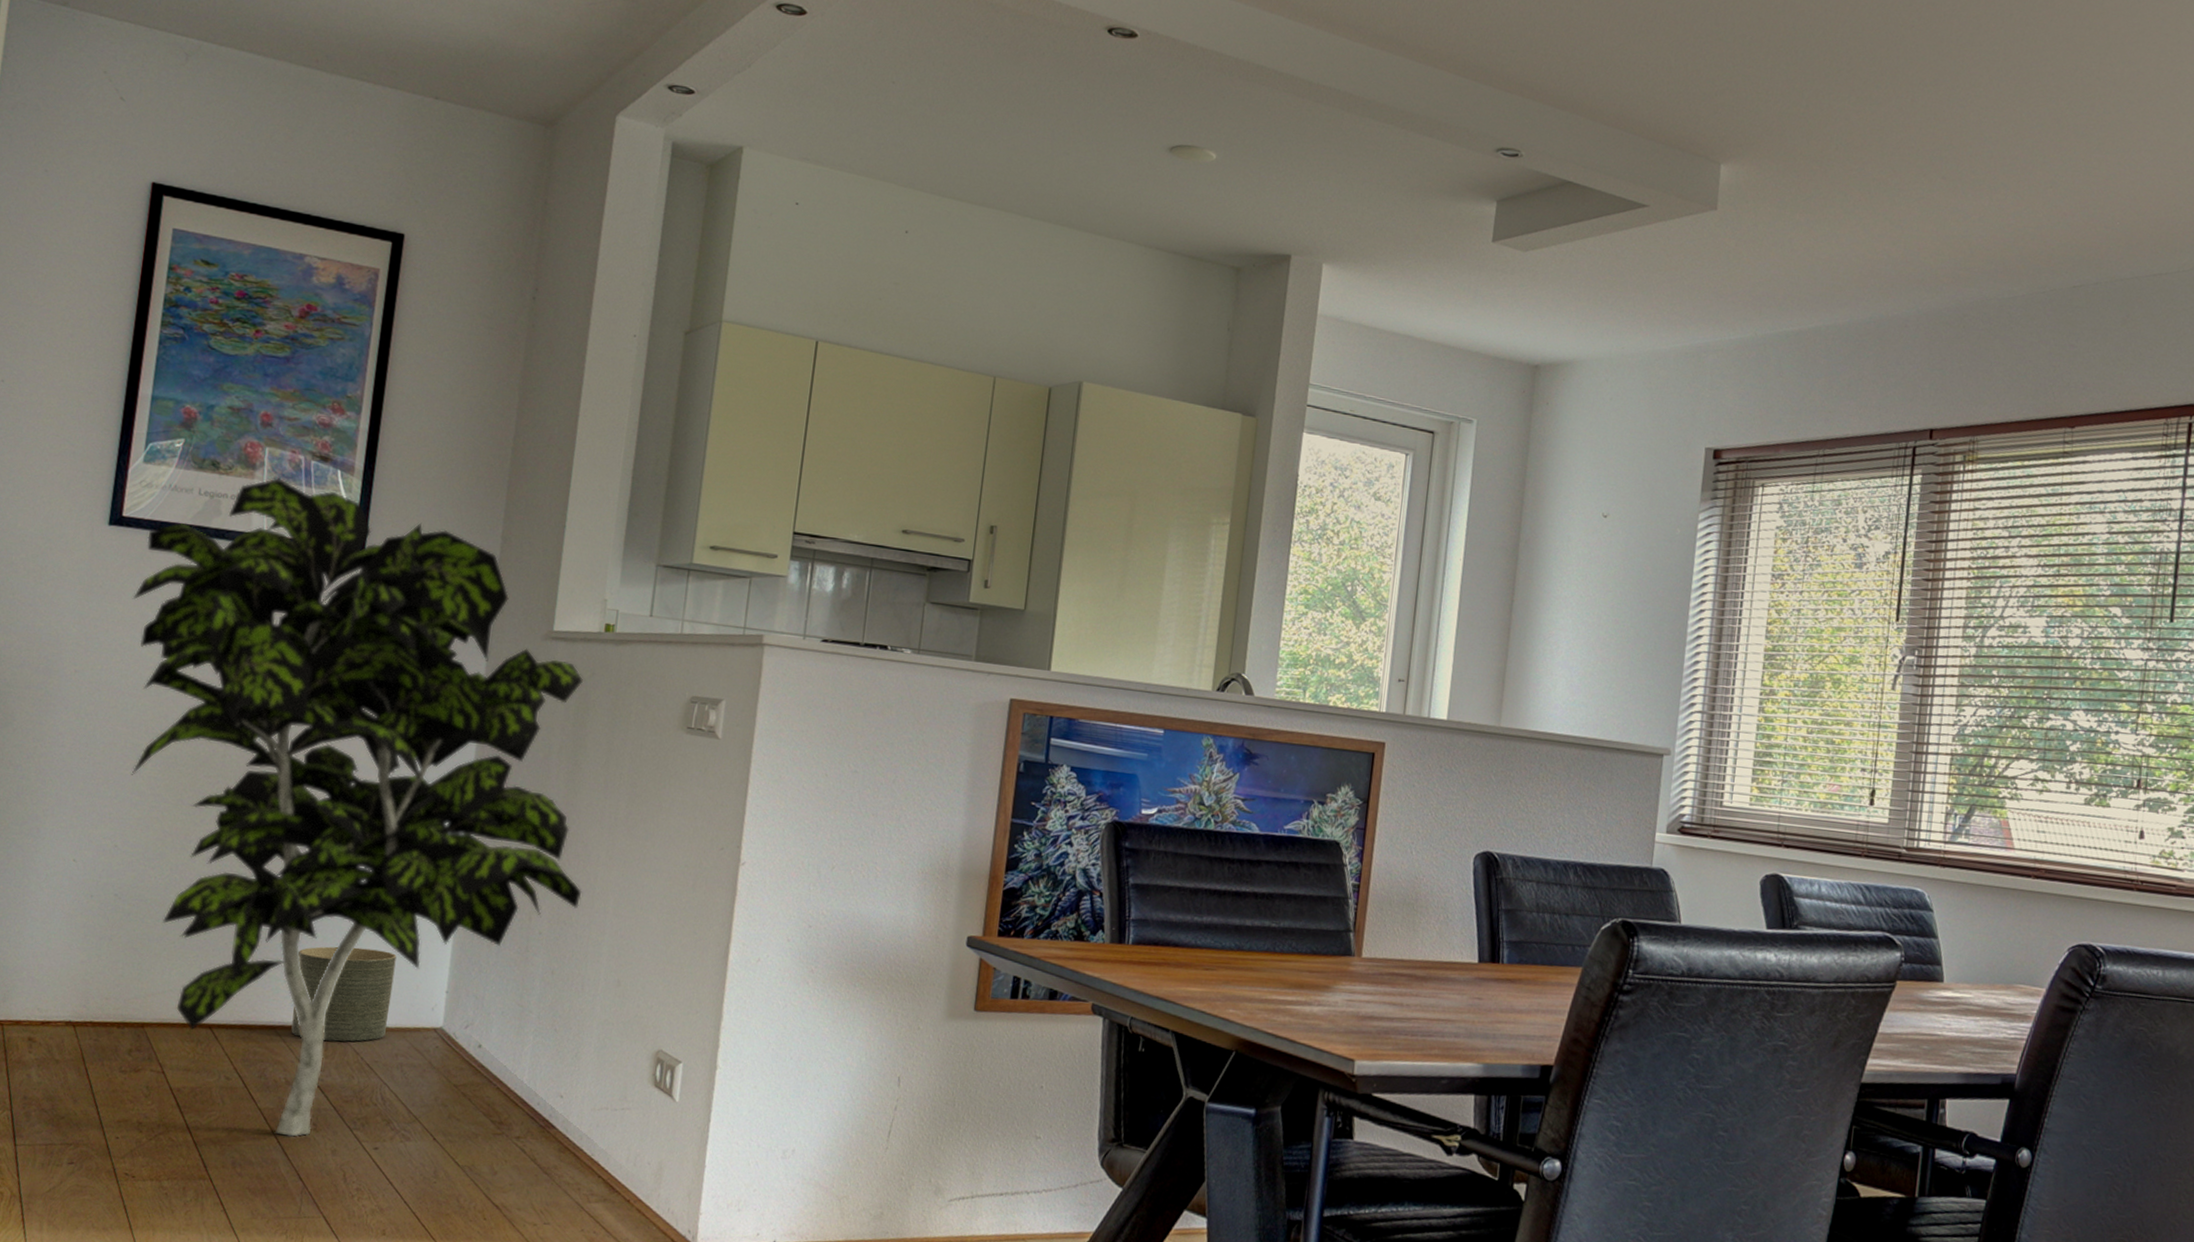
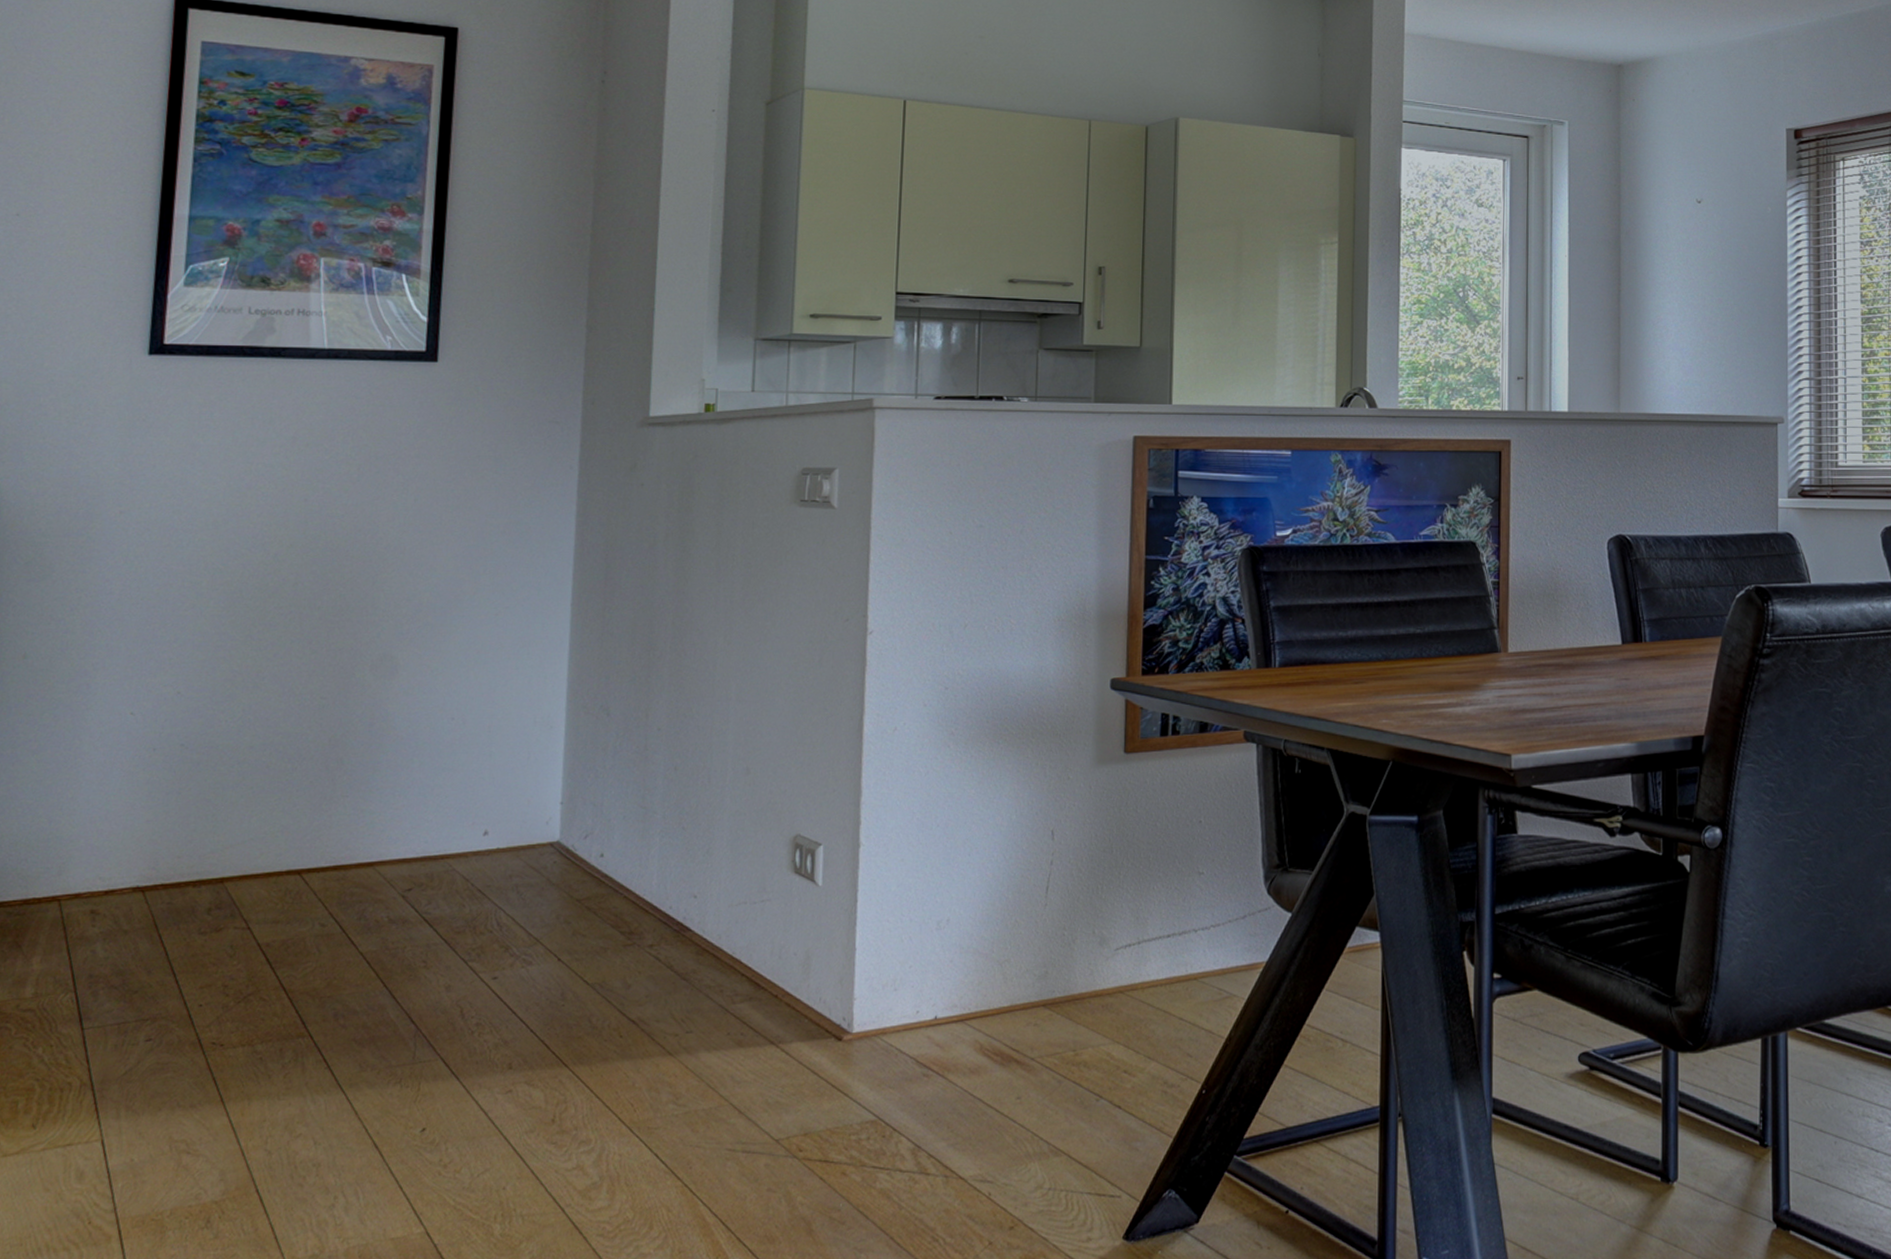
indoor plant: present [131,478,583,1137] -> none [180,289,701,978]
planter: present [291,946,397,1042] -> none [391,768,503,871]

